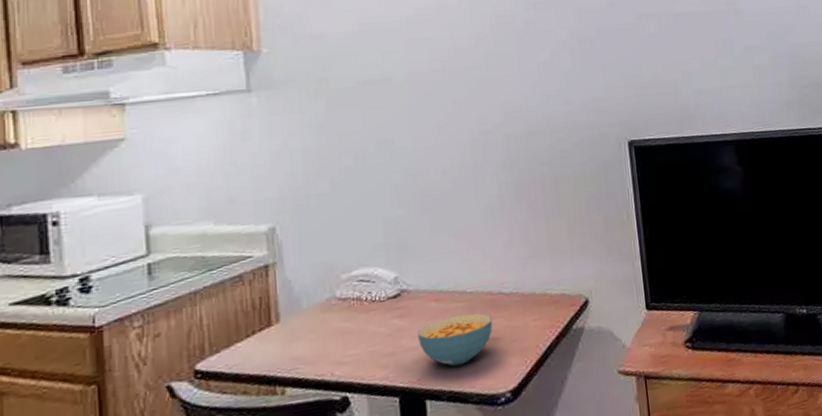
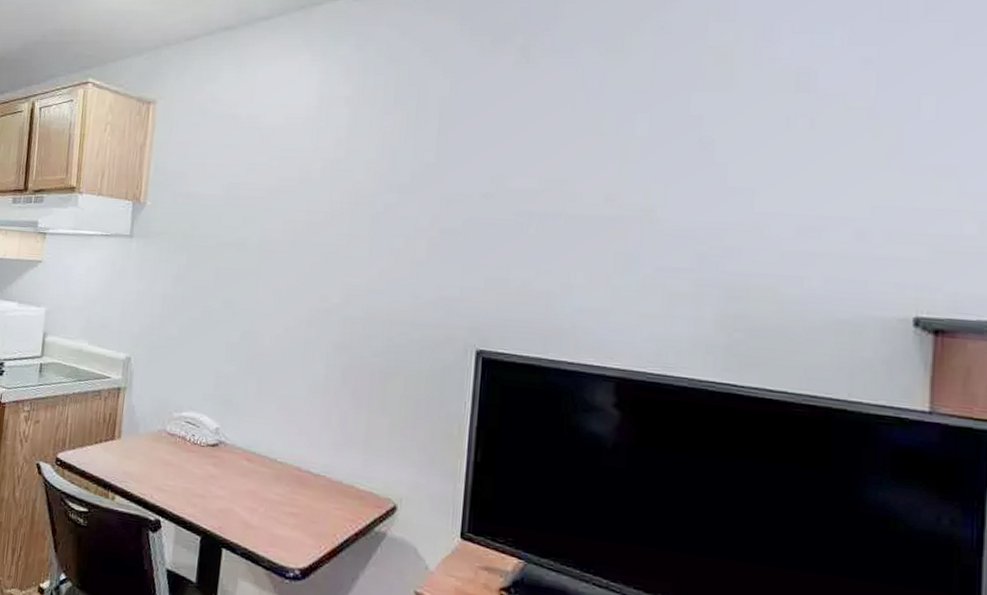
cereal bowl: present [418,313,493,367] -> none [226,478,296,528]

